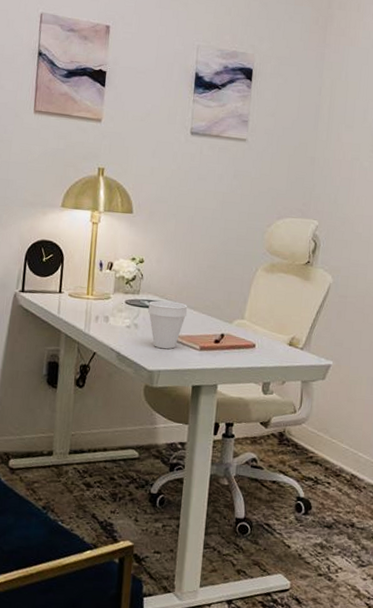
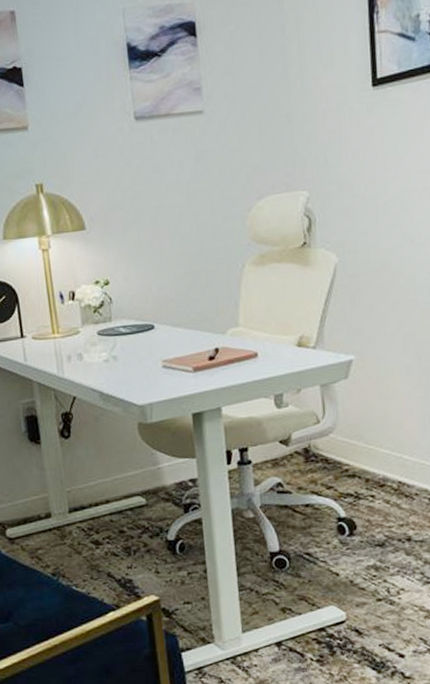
cup: present [148,300,188,349] -> none [125,321,171,379]

